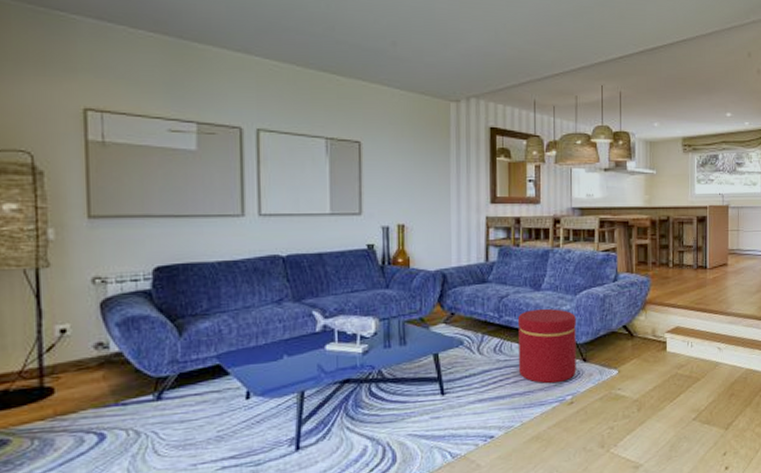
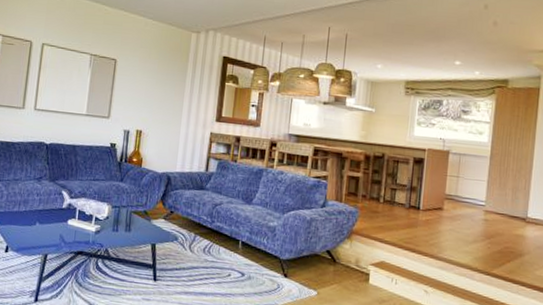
ottoman: present [517,308,576,384] -> none [223,220,282,292]

